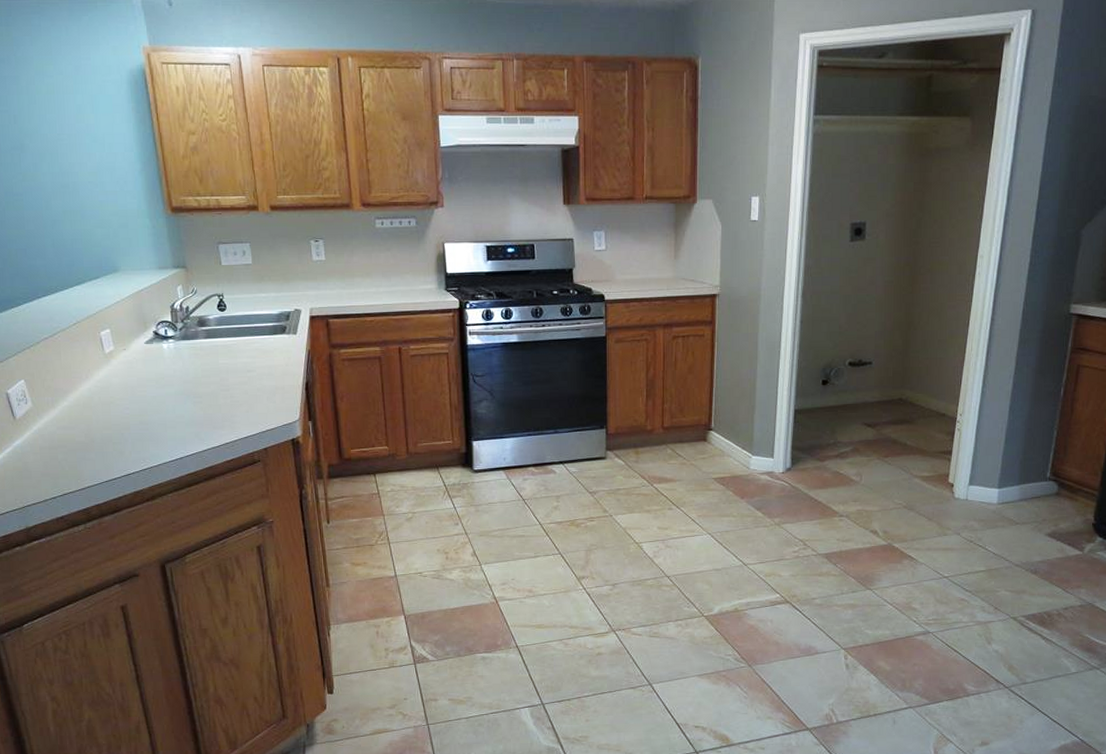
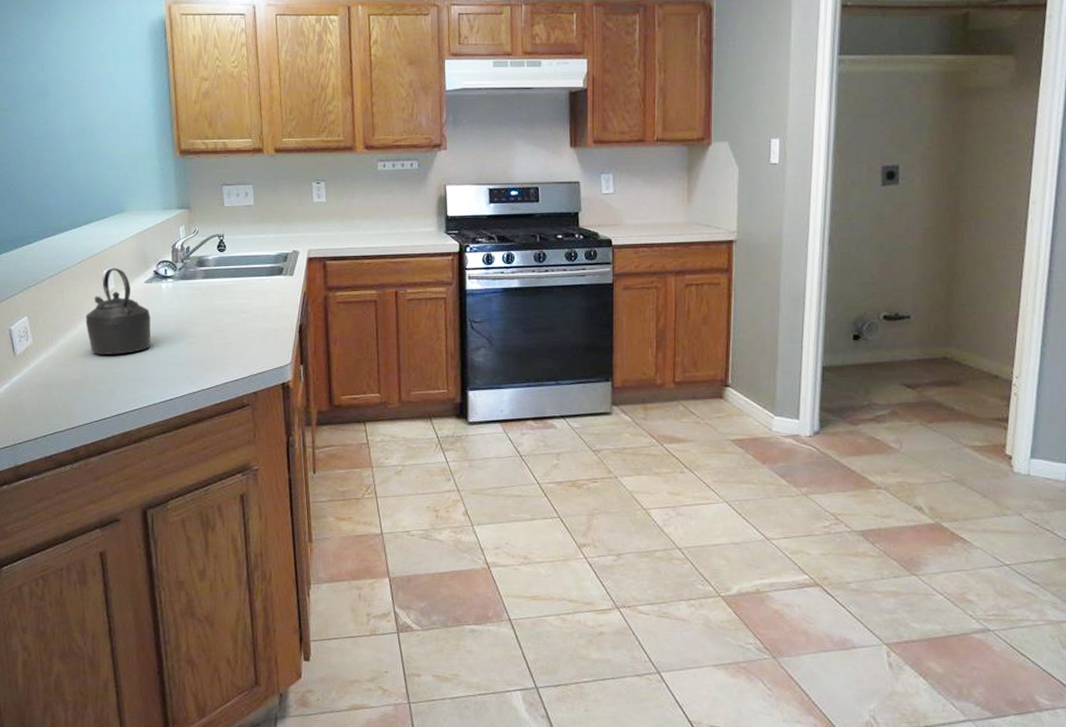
kettle: none [86,328,157,416] -> present [85,267,151,355]

